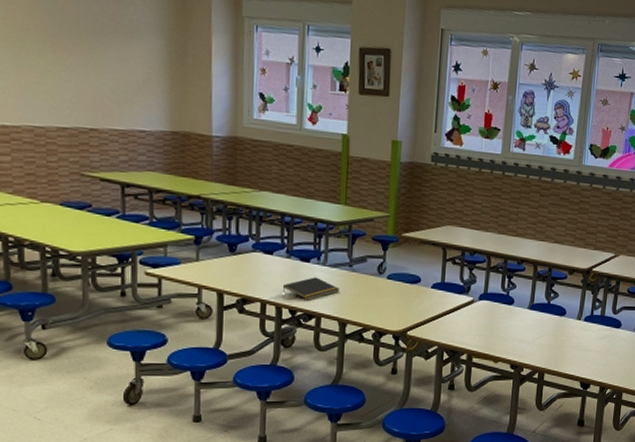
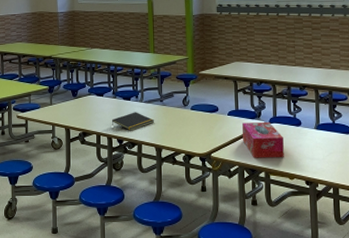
tissue box: none [445,297,492,339] -> present [242,121,284,158]

